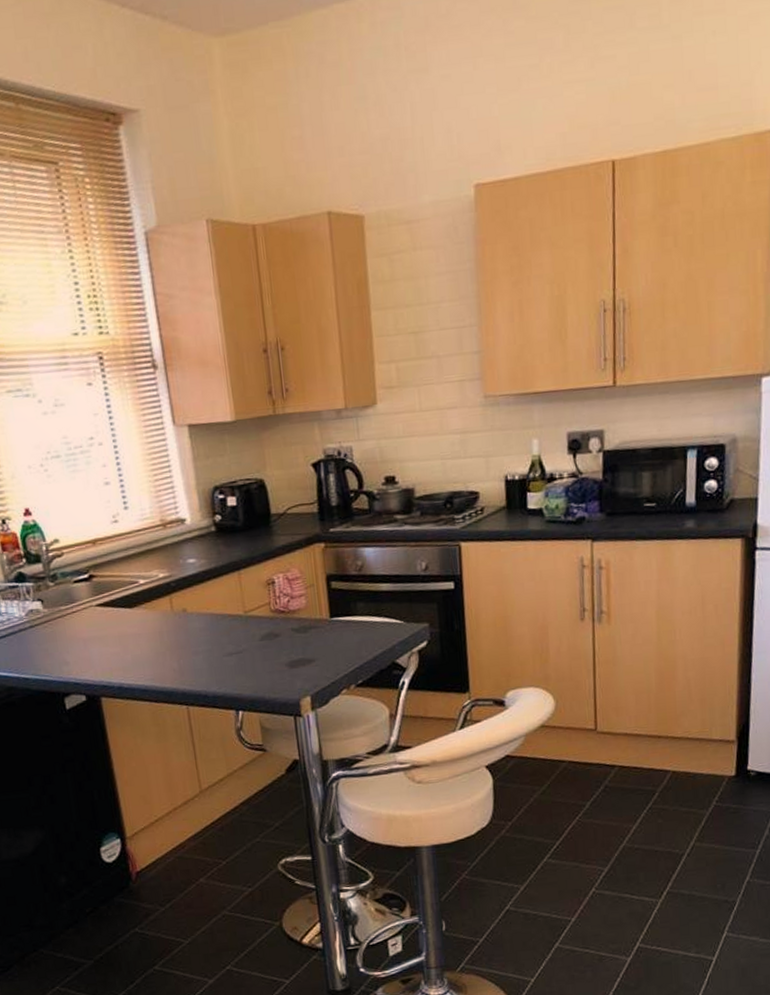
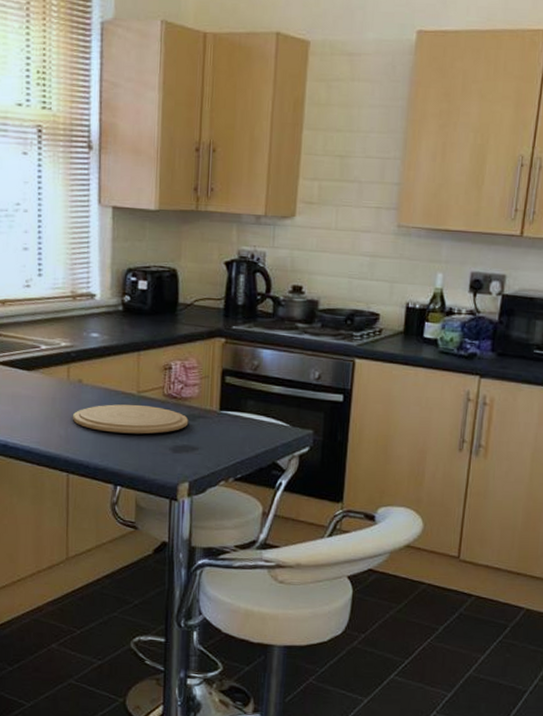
plate: none [183,624,301,658] -> present [73,404,189,434]

